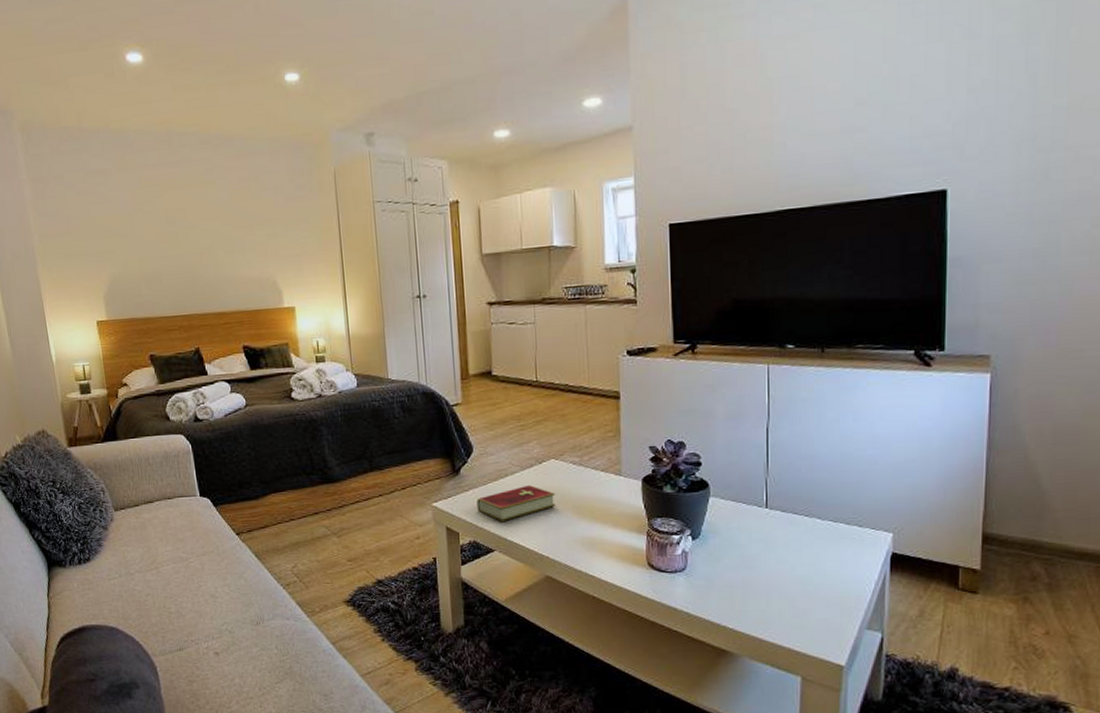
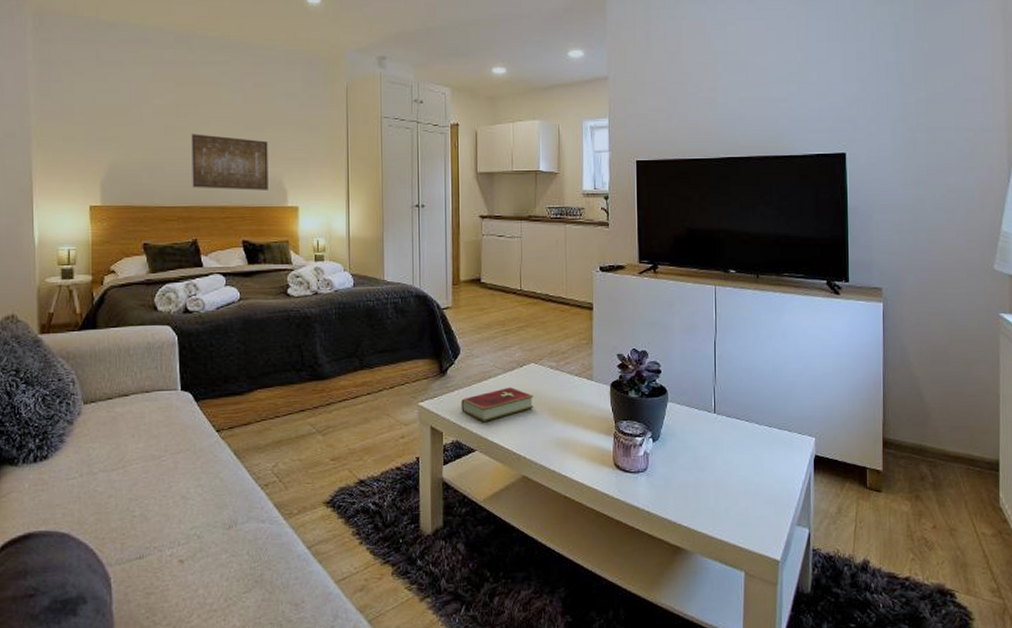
wall art: none [182,238,263,296] -> present [191,134,268,190]

